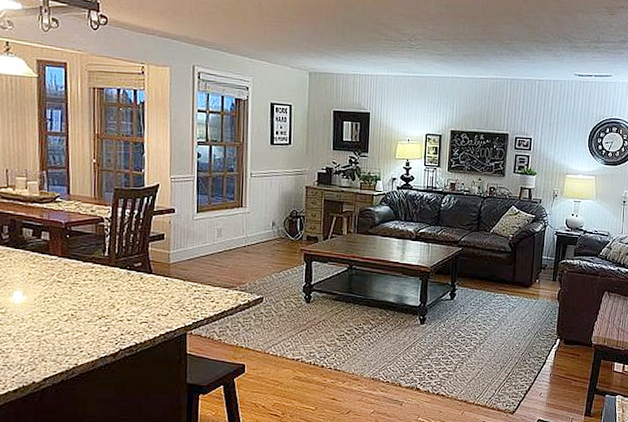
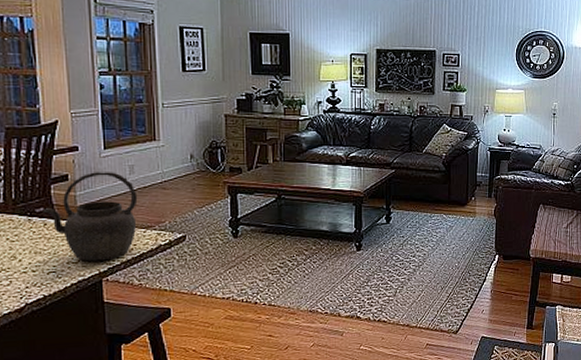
kettle: none [140,233,223,316] -> present [43,172,138,262]

